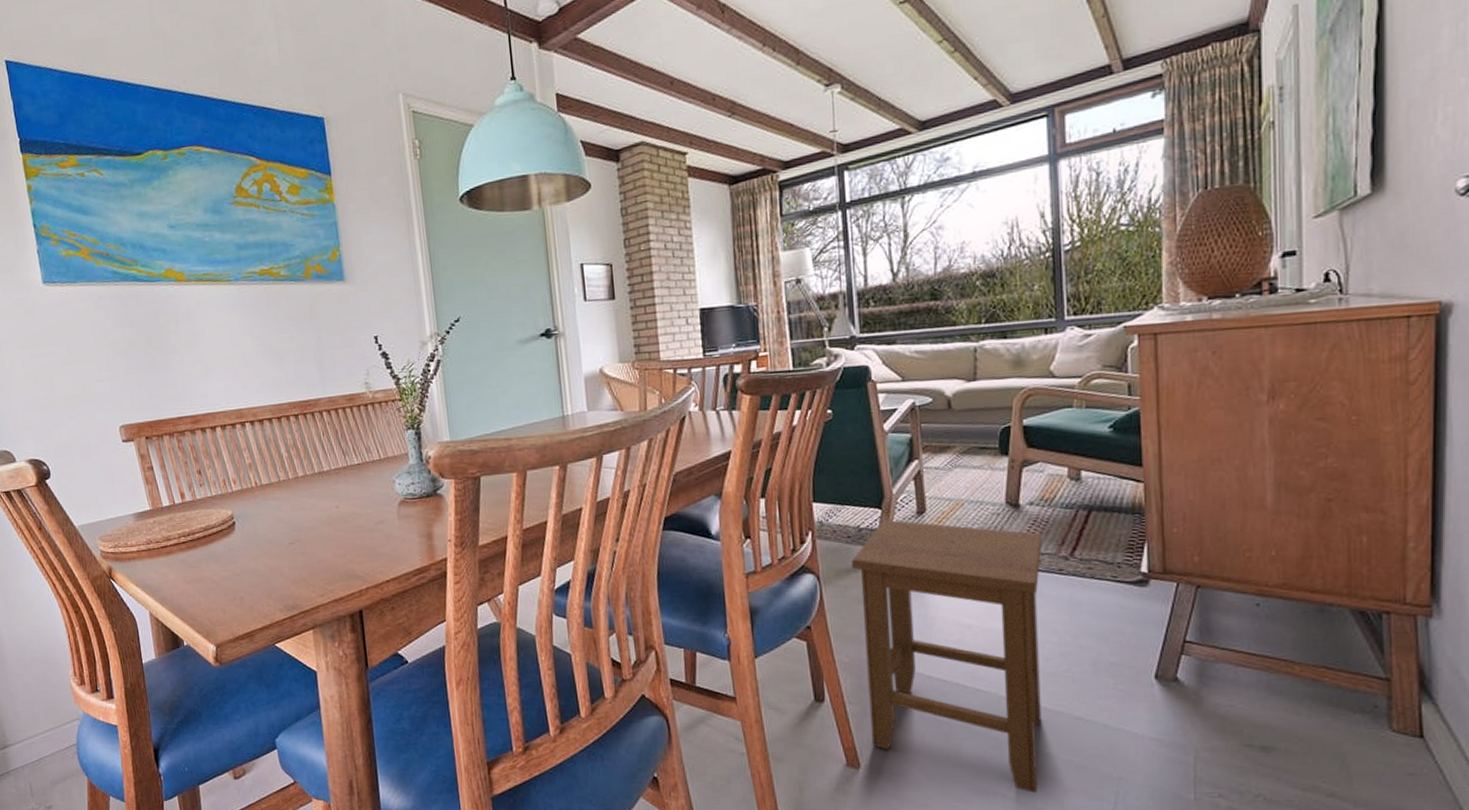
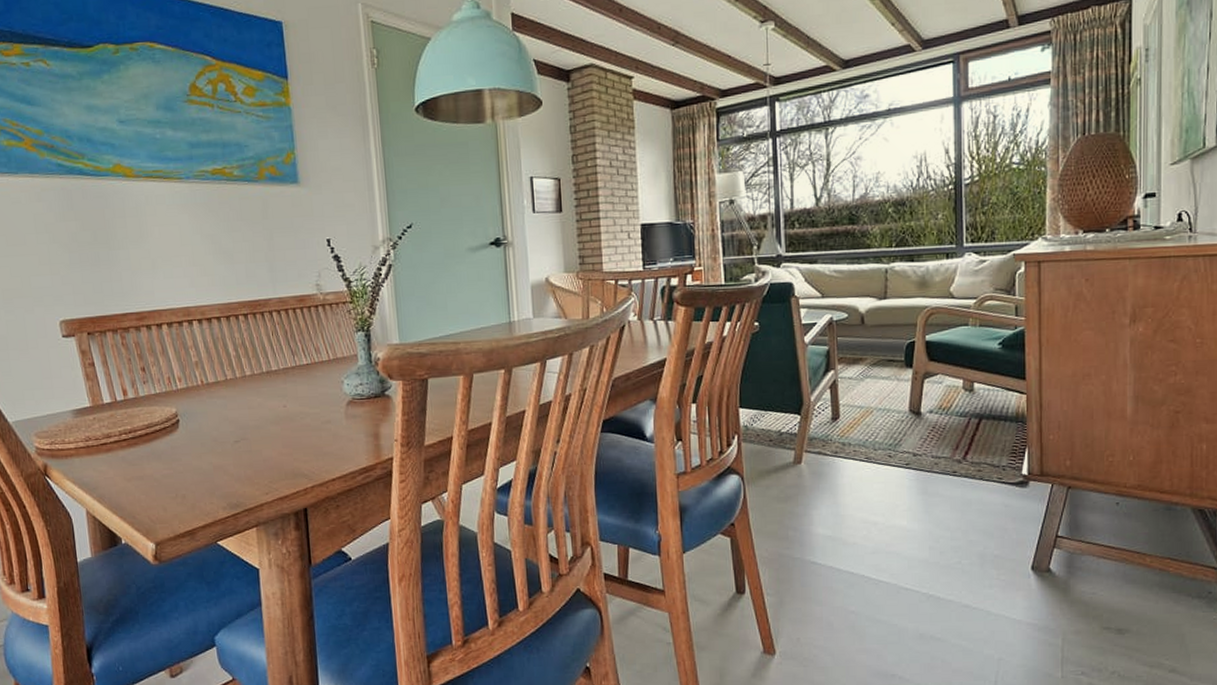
stool: present [852,519,1043,793] -> none [773,424,940,674]

